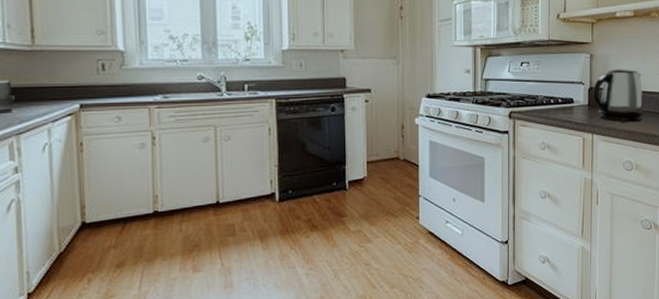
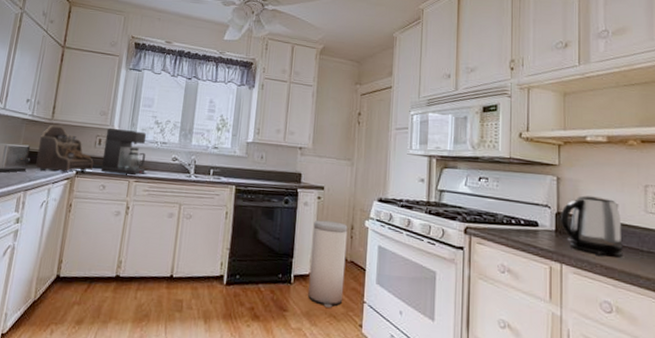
spice rack: none [22,52,100,108] -> present [35,124,94,173]
coffee maker: none [109,50,166,102] -> present [100,128,147,176]
pedal bin: none [363,123,399,207] -> present [308,220,348,308]

